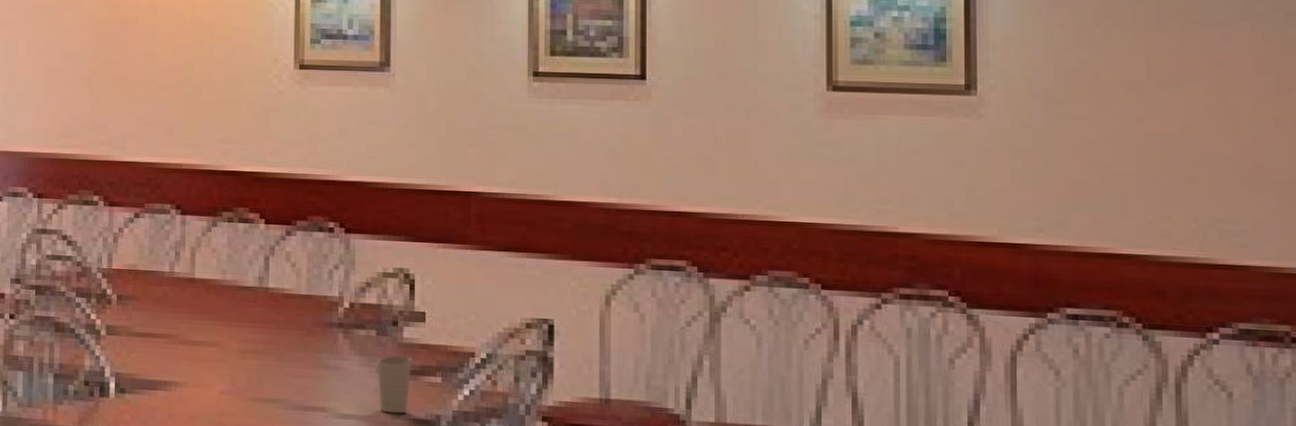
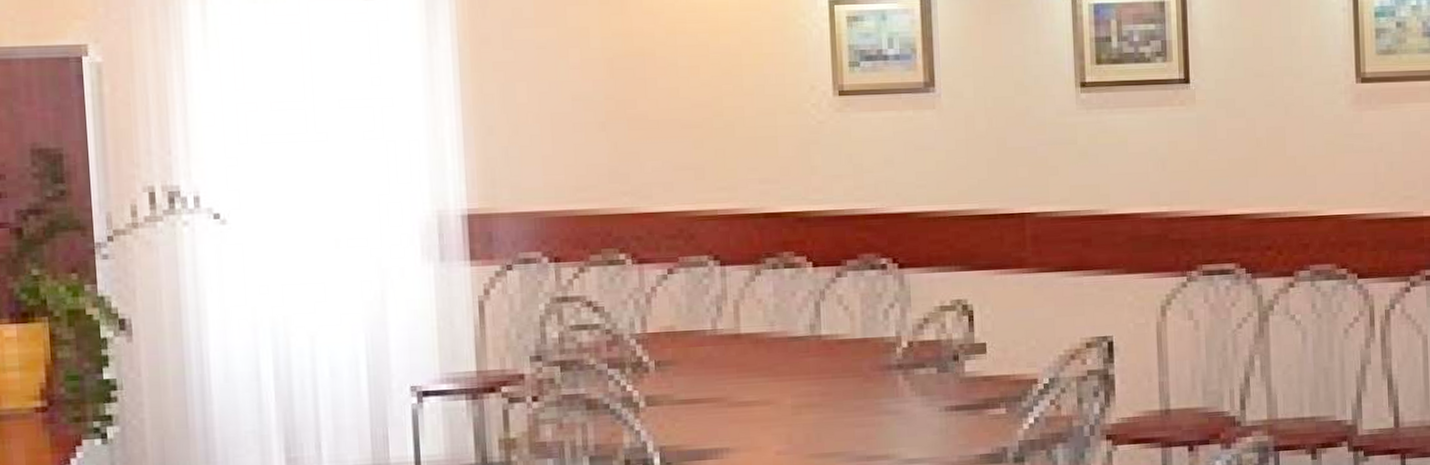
cup: present [376,354,413,414] -> none [939,389,976,452]

